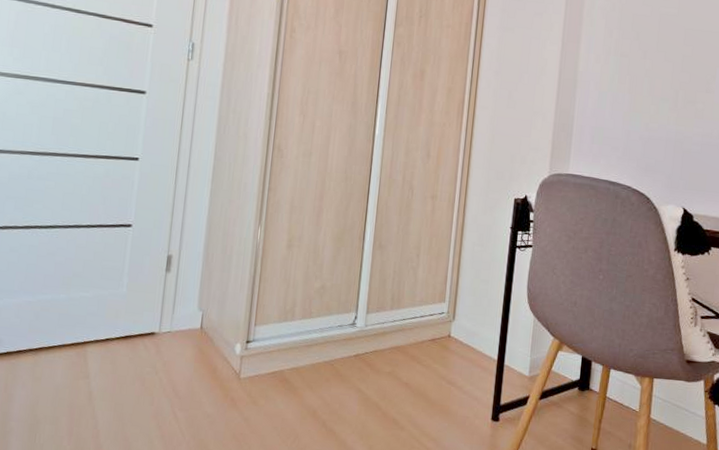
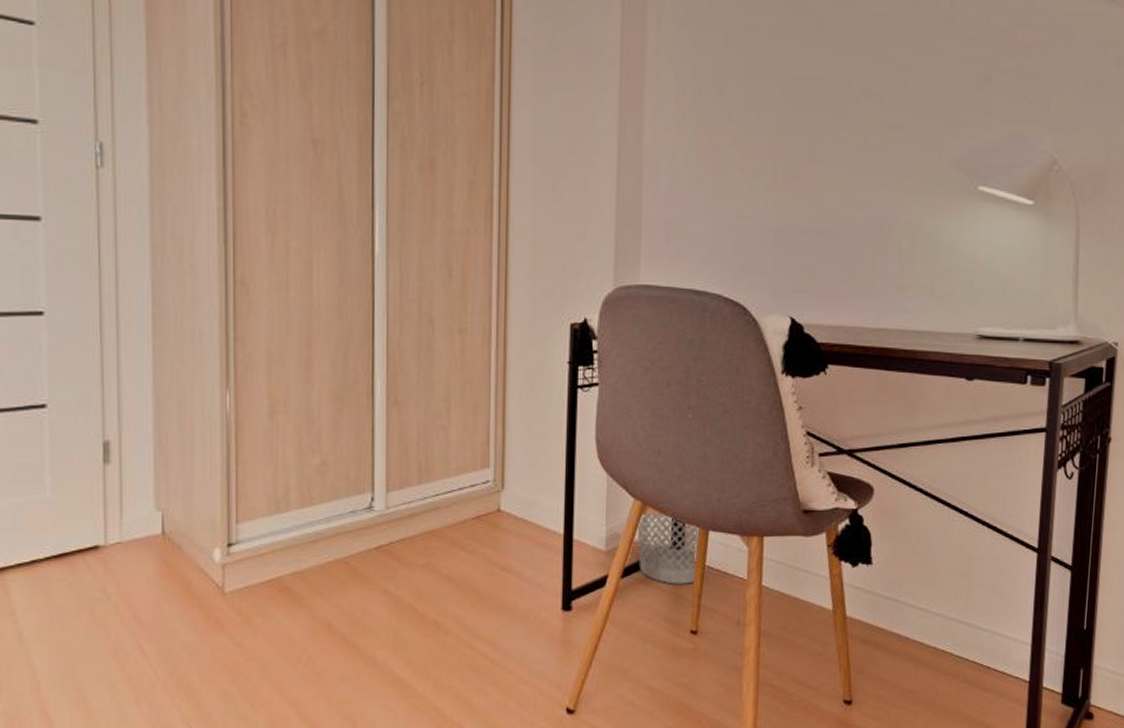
wastebasket: none [554,348,604,410] -> present [637,510,700,584]

